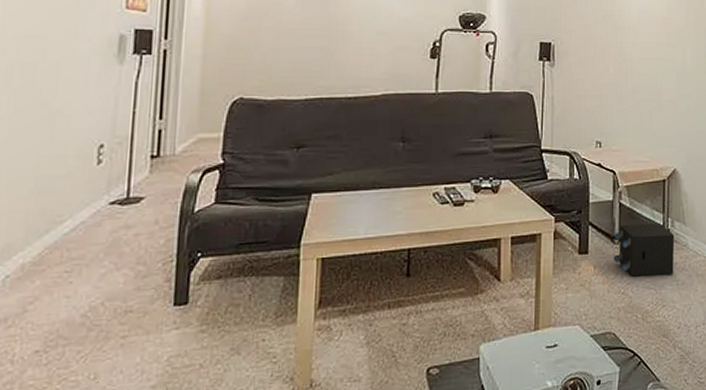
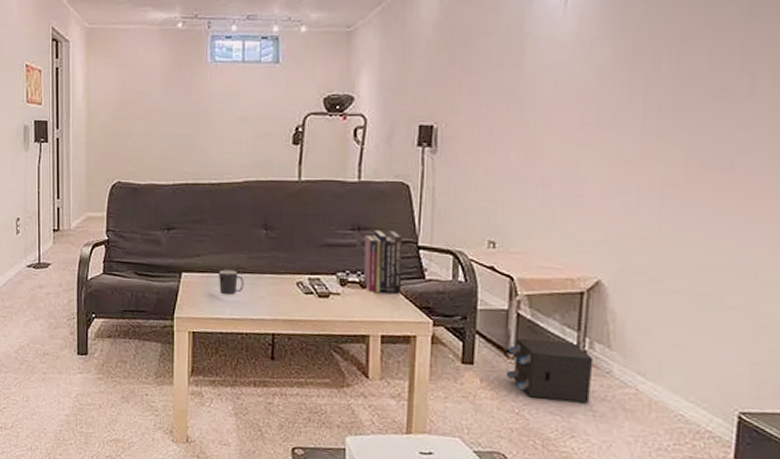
mug: none [352,186,380,215] -> present [218,269,244,297]
books: none [495,137,529,197] -> present [363,230,403,294]

